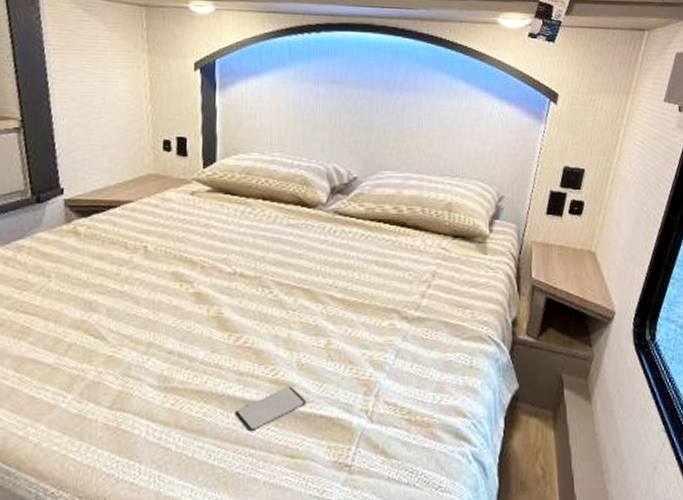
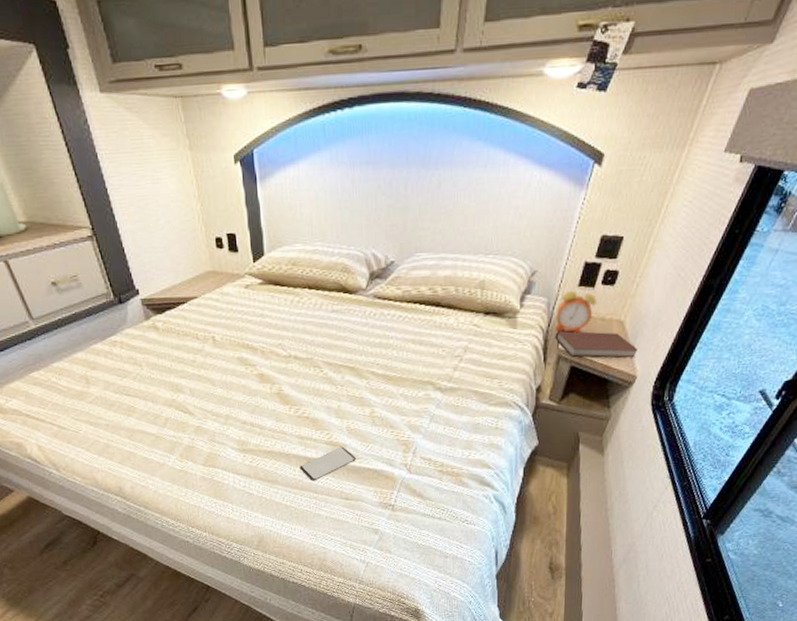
alarm clock: none [526,213,566,263] -> present [555,285,597,333]
book: none [527,260,612,292] -> present [555,331,637,358]

